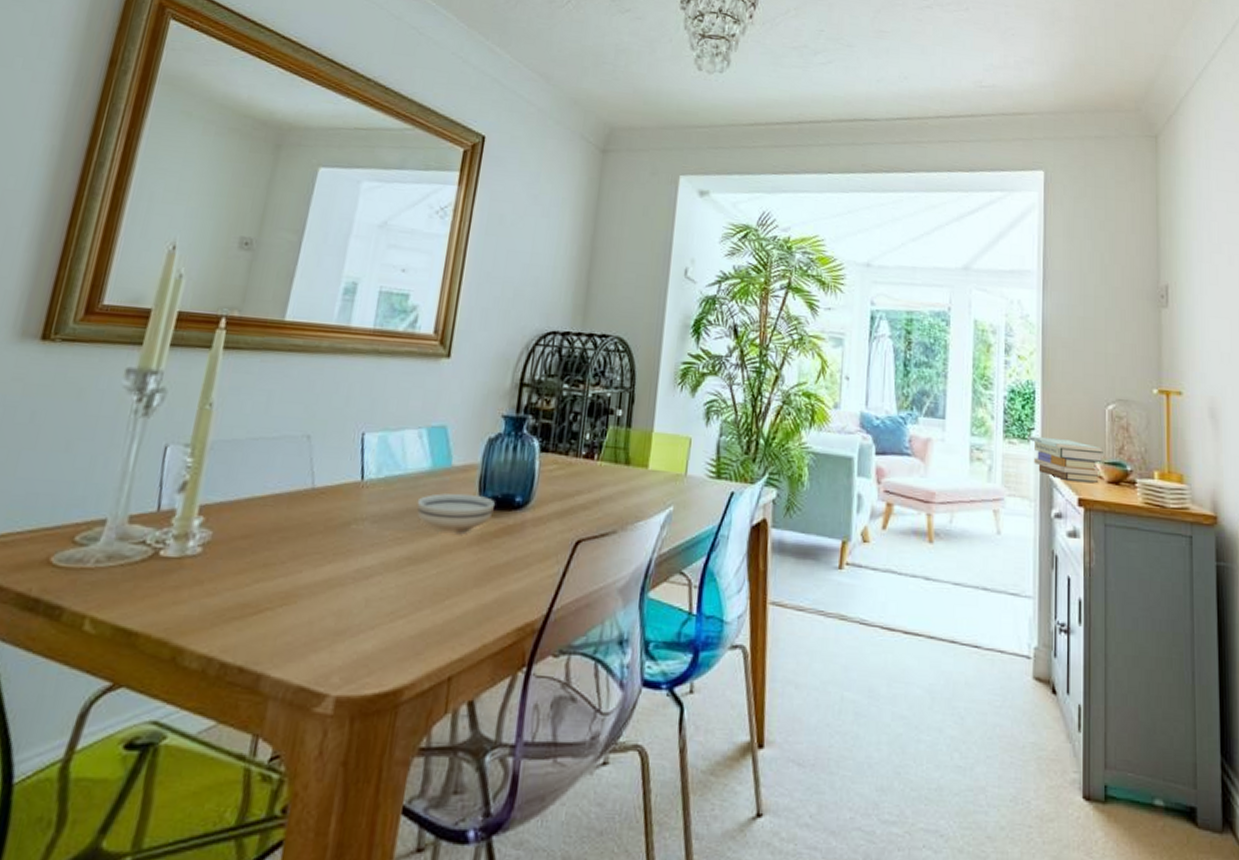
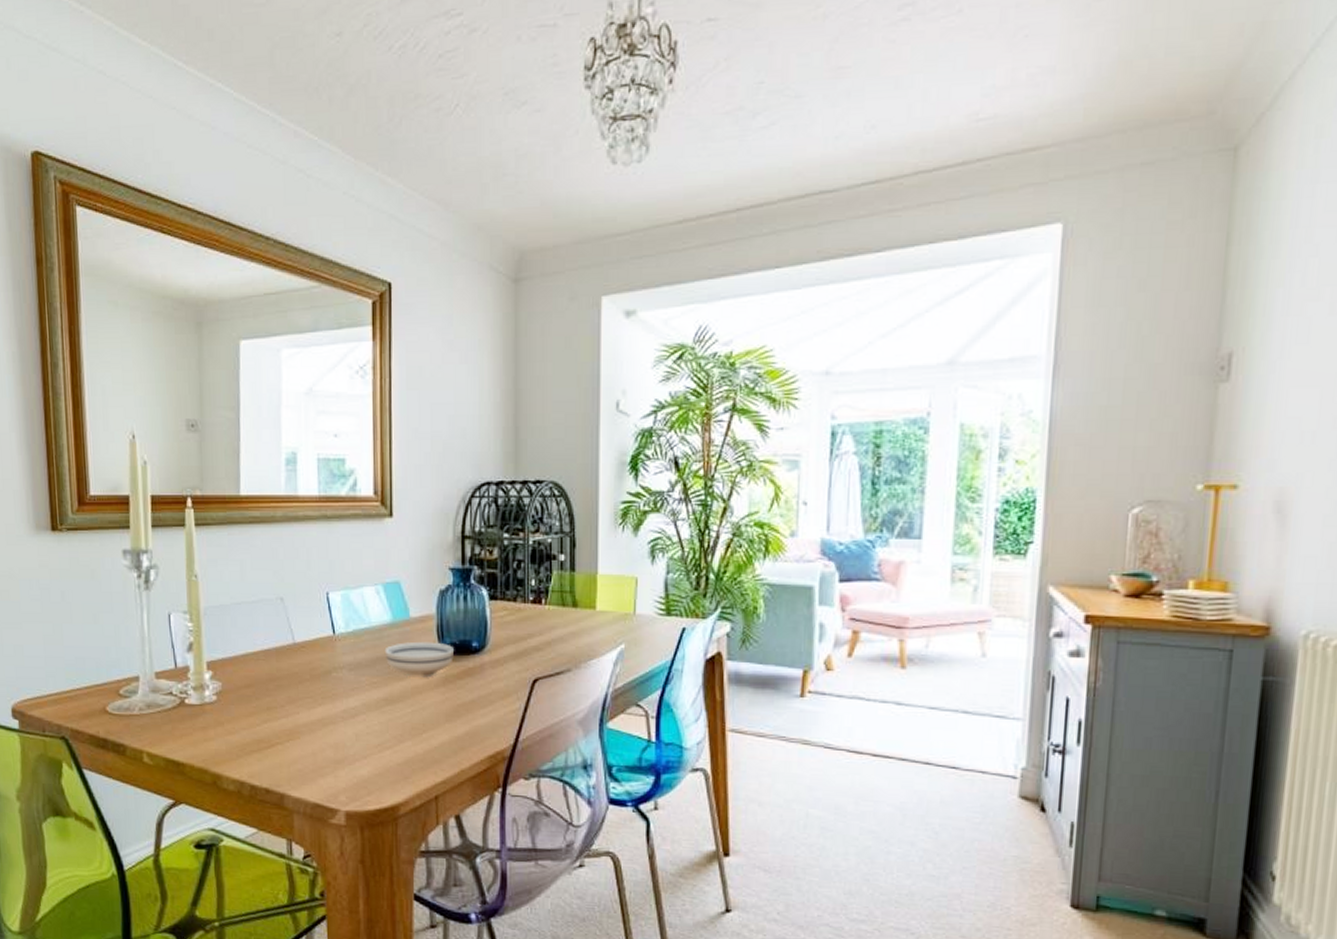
books: present [1028,435,1103,483] -> none [1024,550,1122,597]

